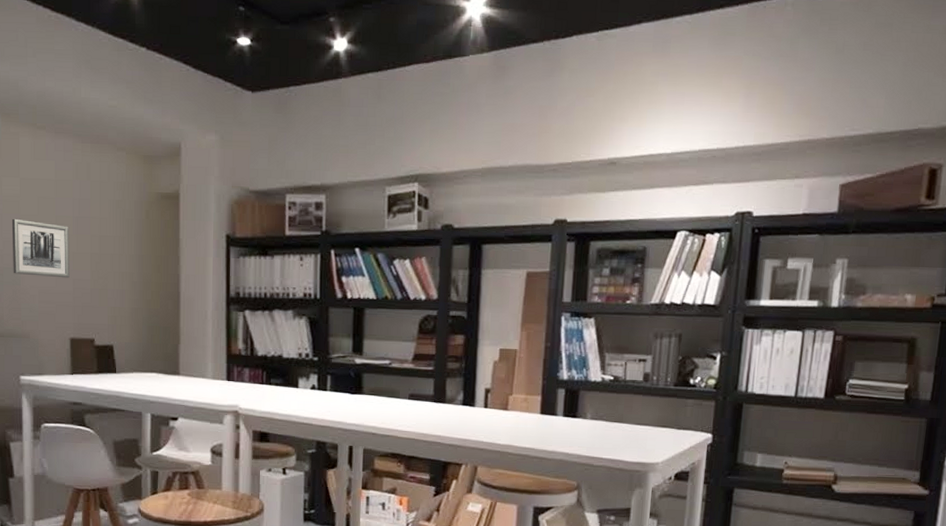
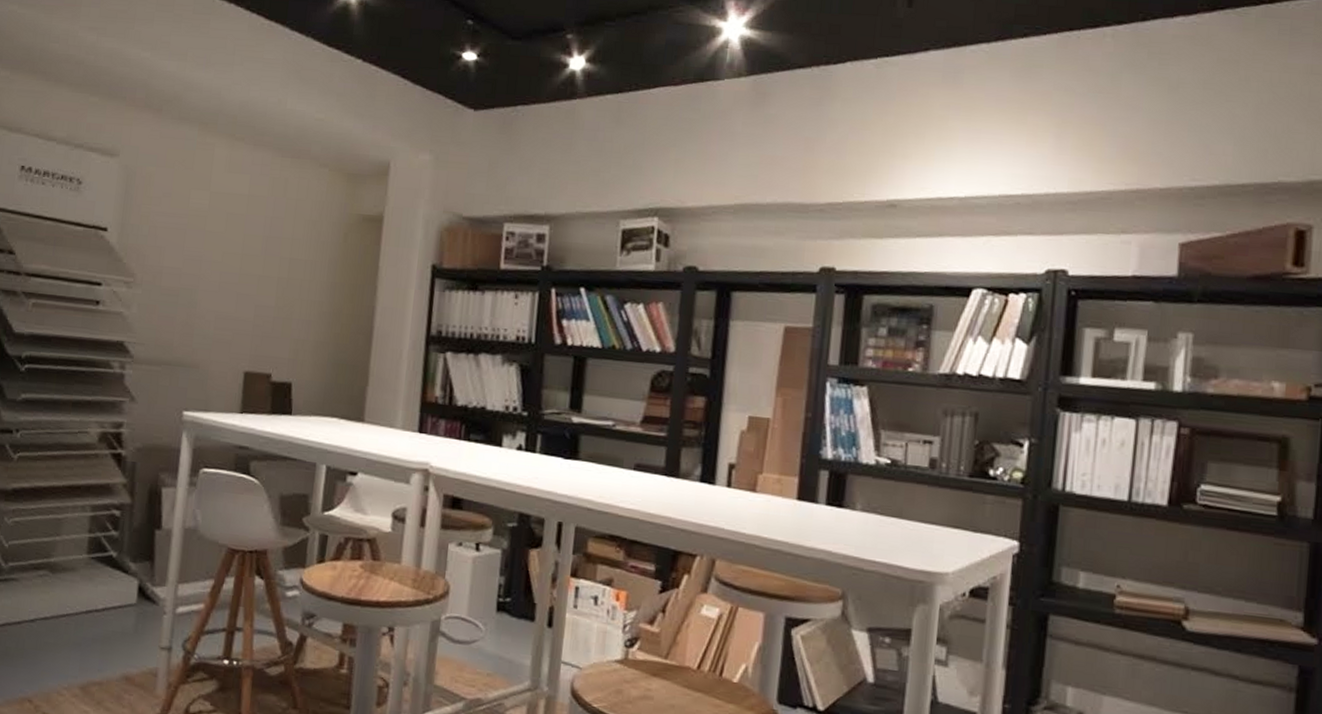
wall art: present [11,218,70,278] -> none [190,234,258,304]

